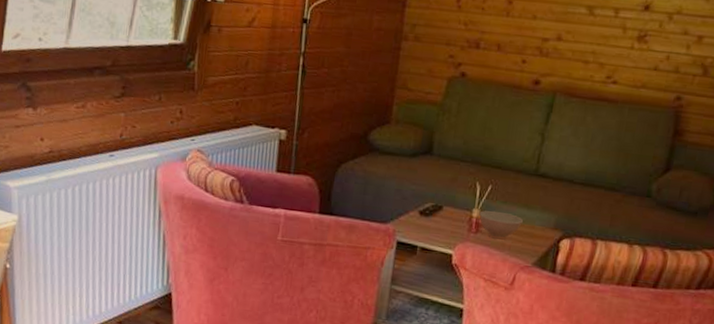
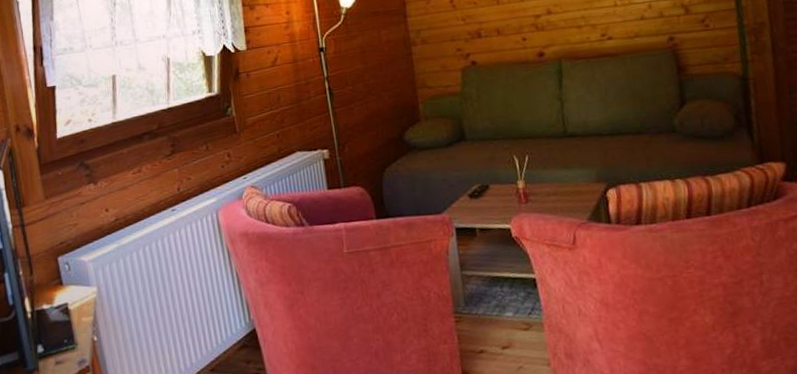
bowl: present [479,210,523,240] -> none [524,177,566,204]

